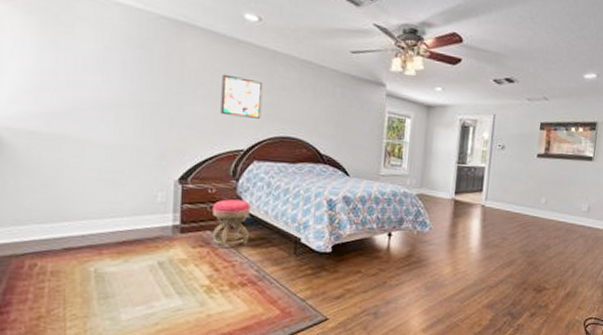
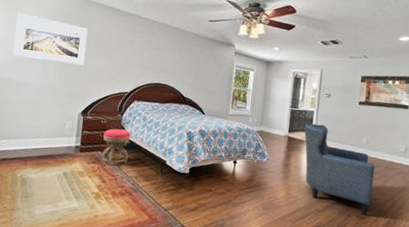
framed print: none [67,36,180,114] -> present [13,12,88,65]
wall art: present [220,74,263,119] -> none [113,37,144,70]
armchair: none [473,182,555,288] -> present [304,123,376,216]

